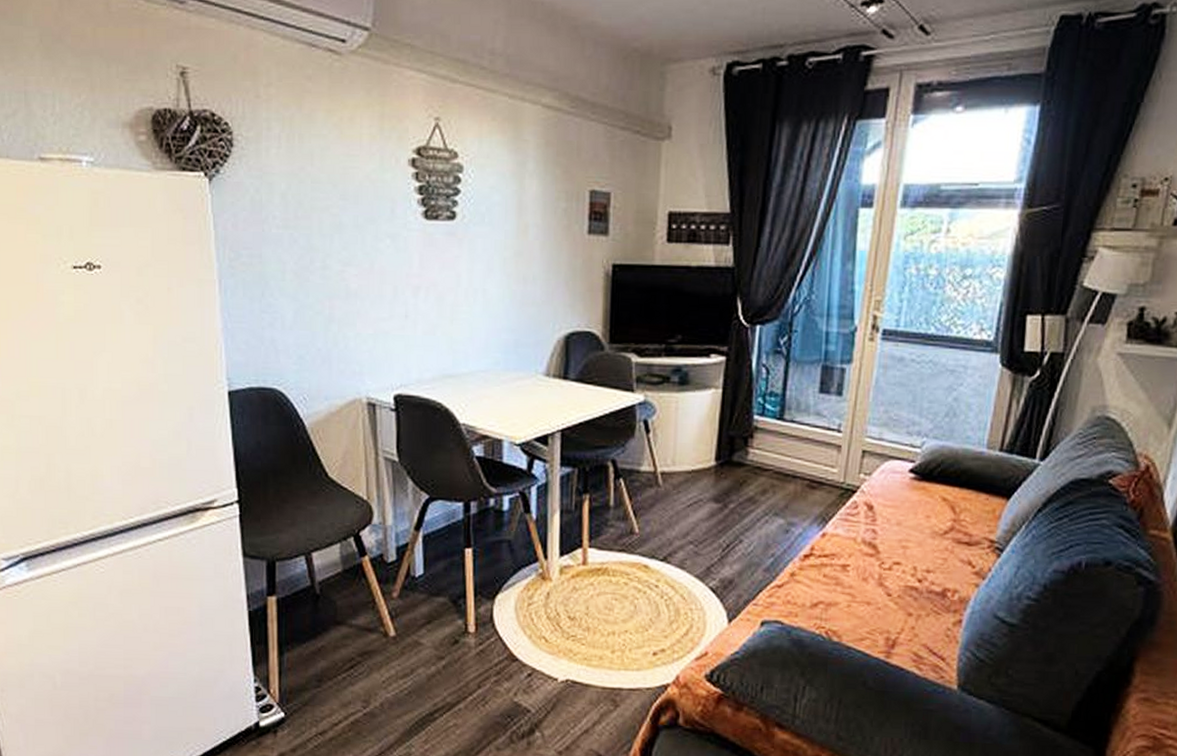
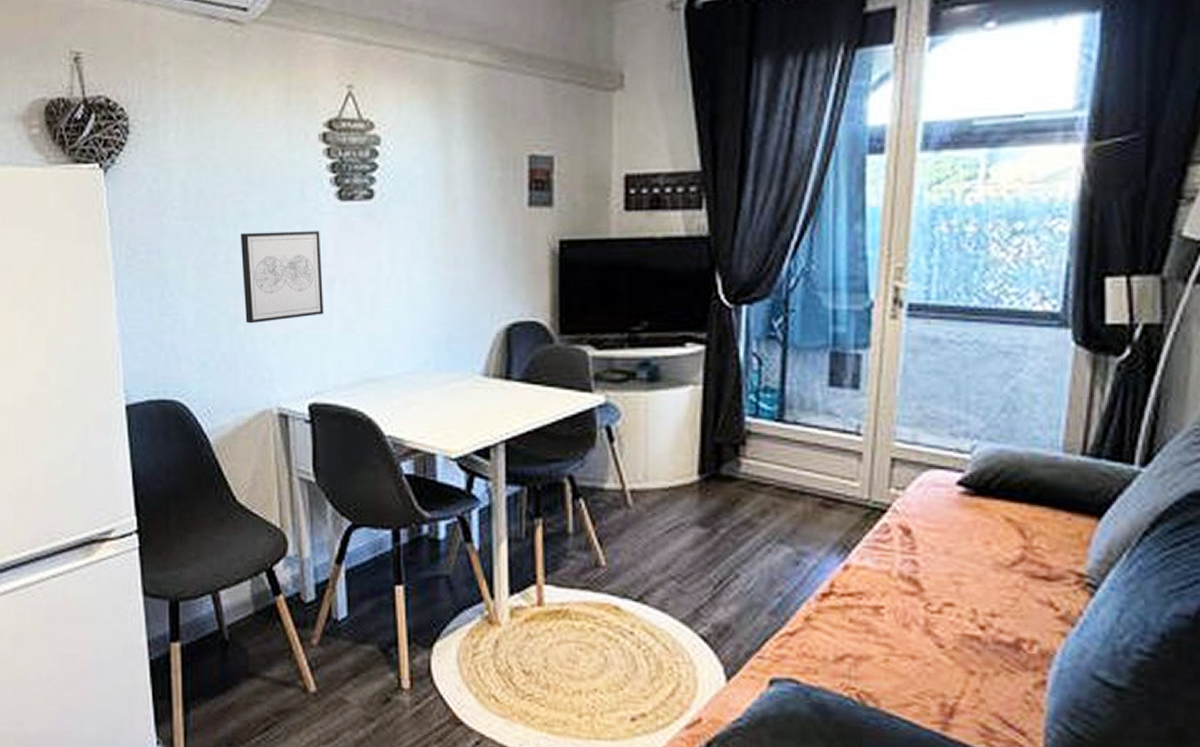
wall art: none [335,243,410,324] -> present [240,231,324,324]

